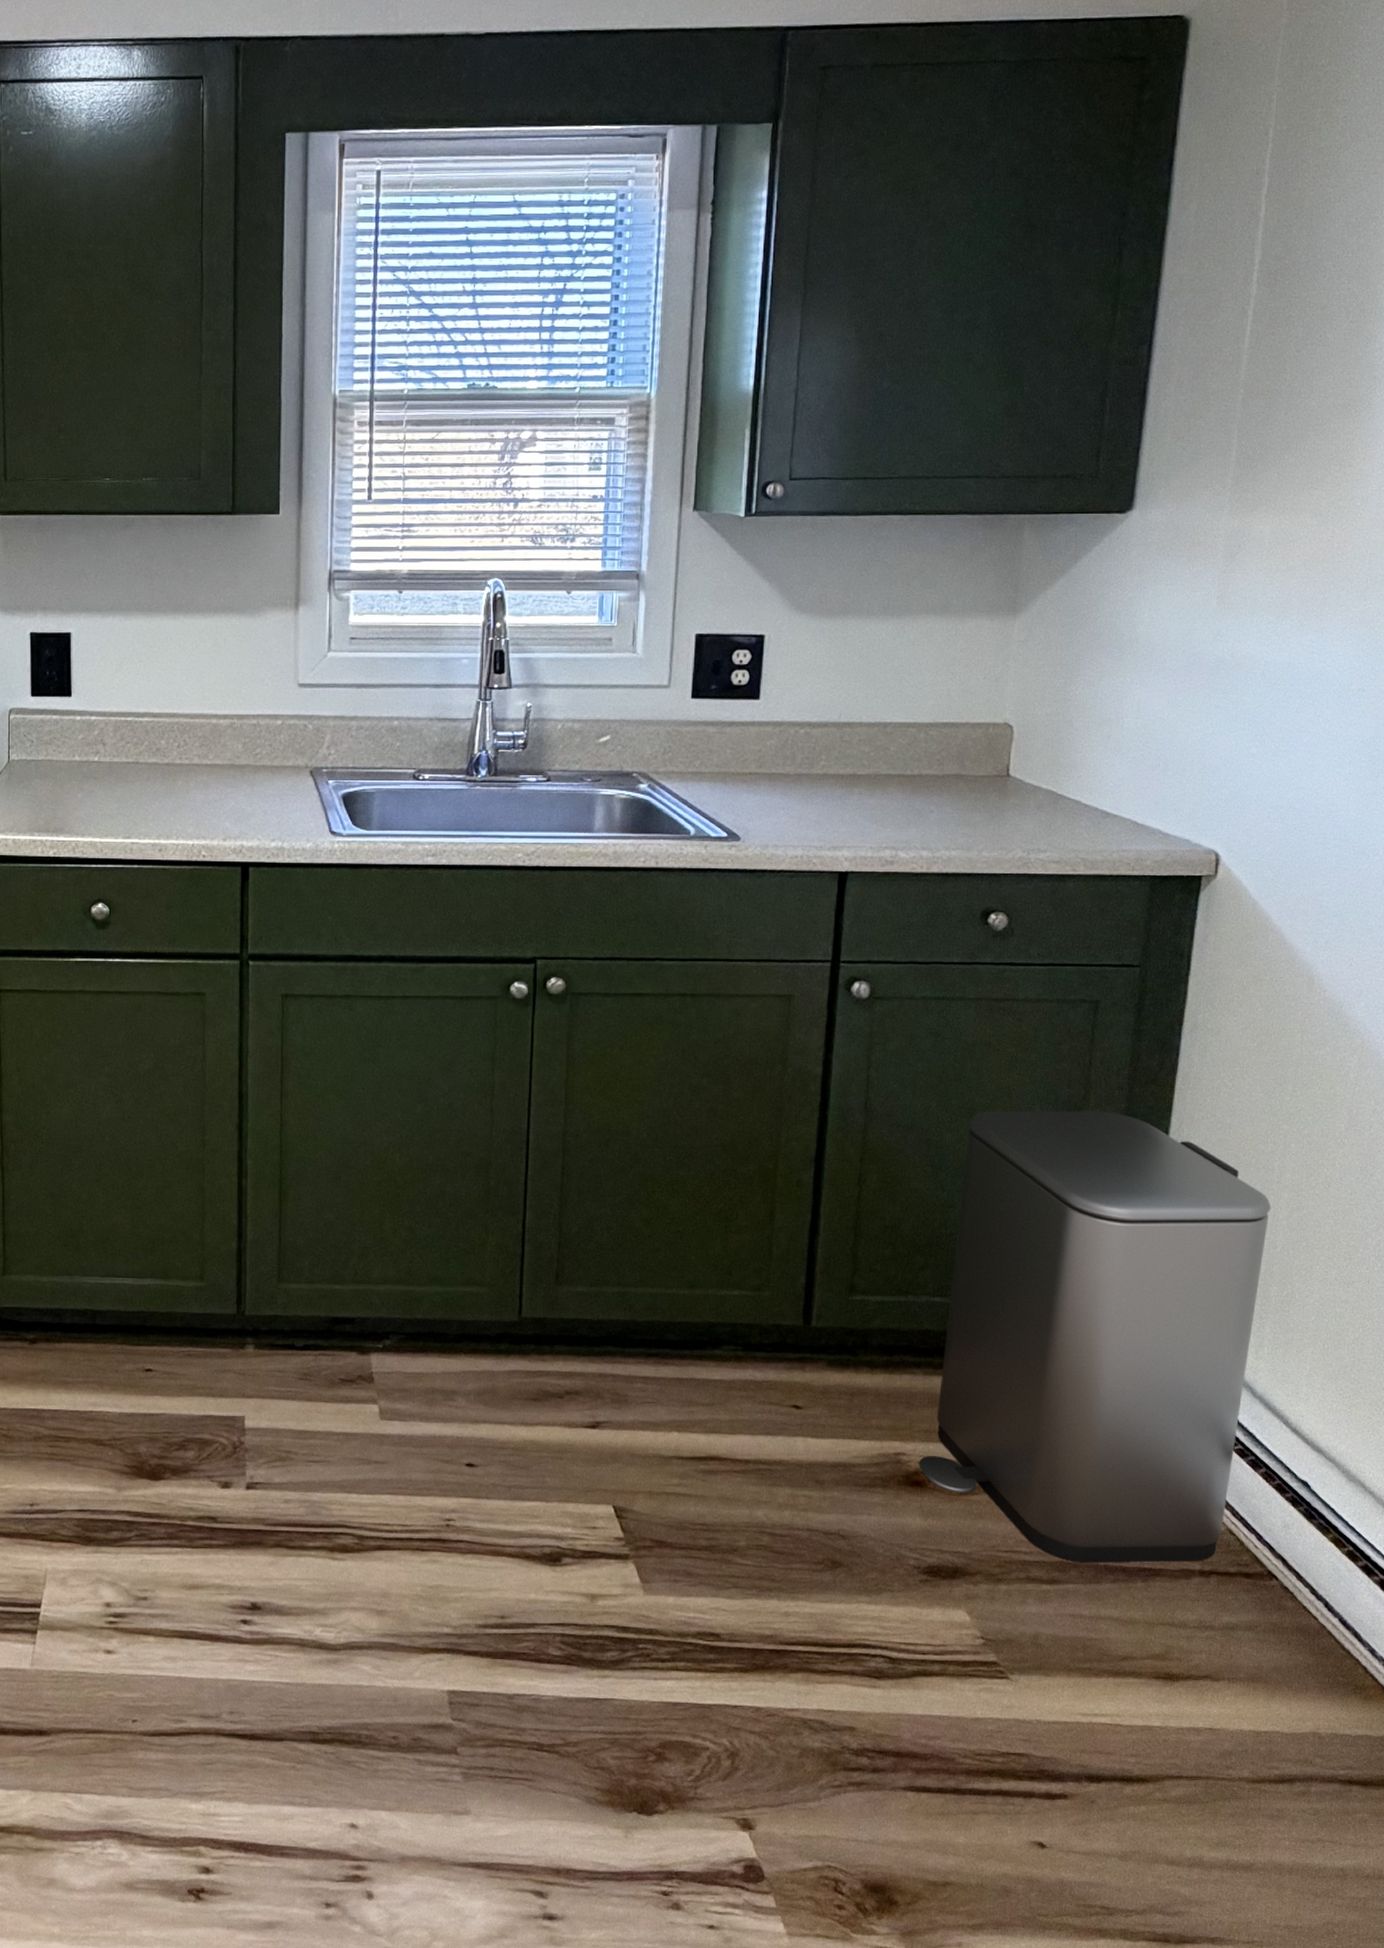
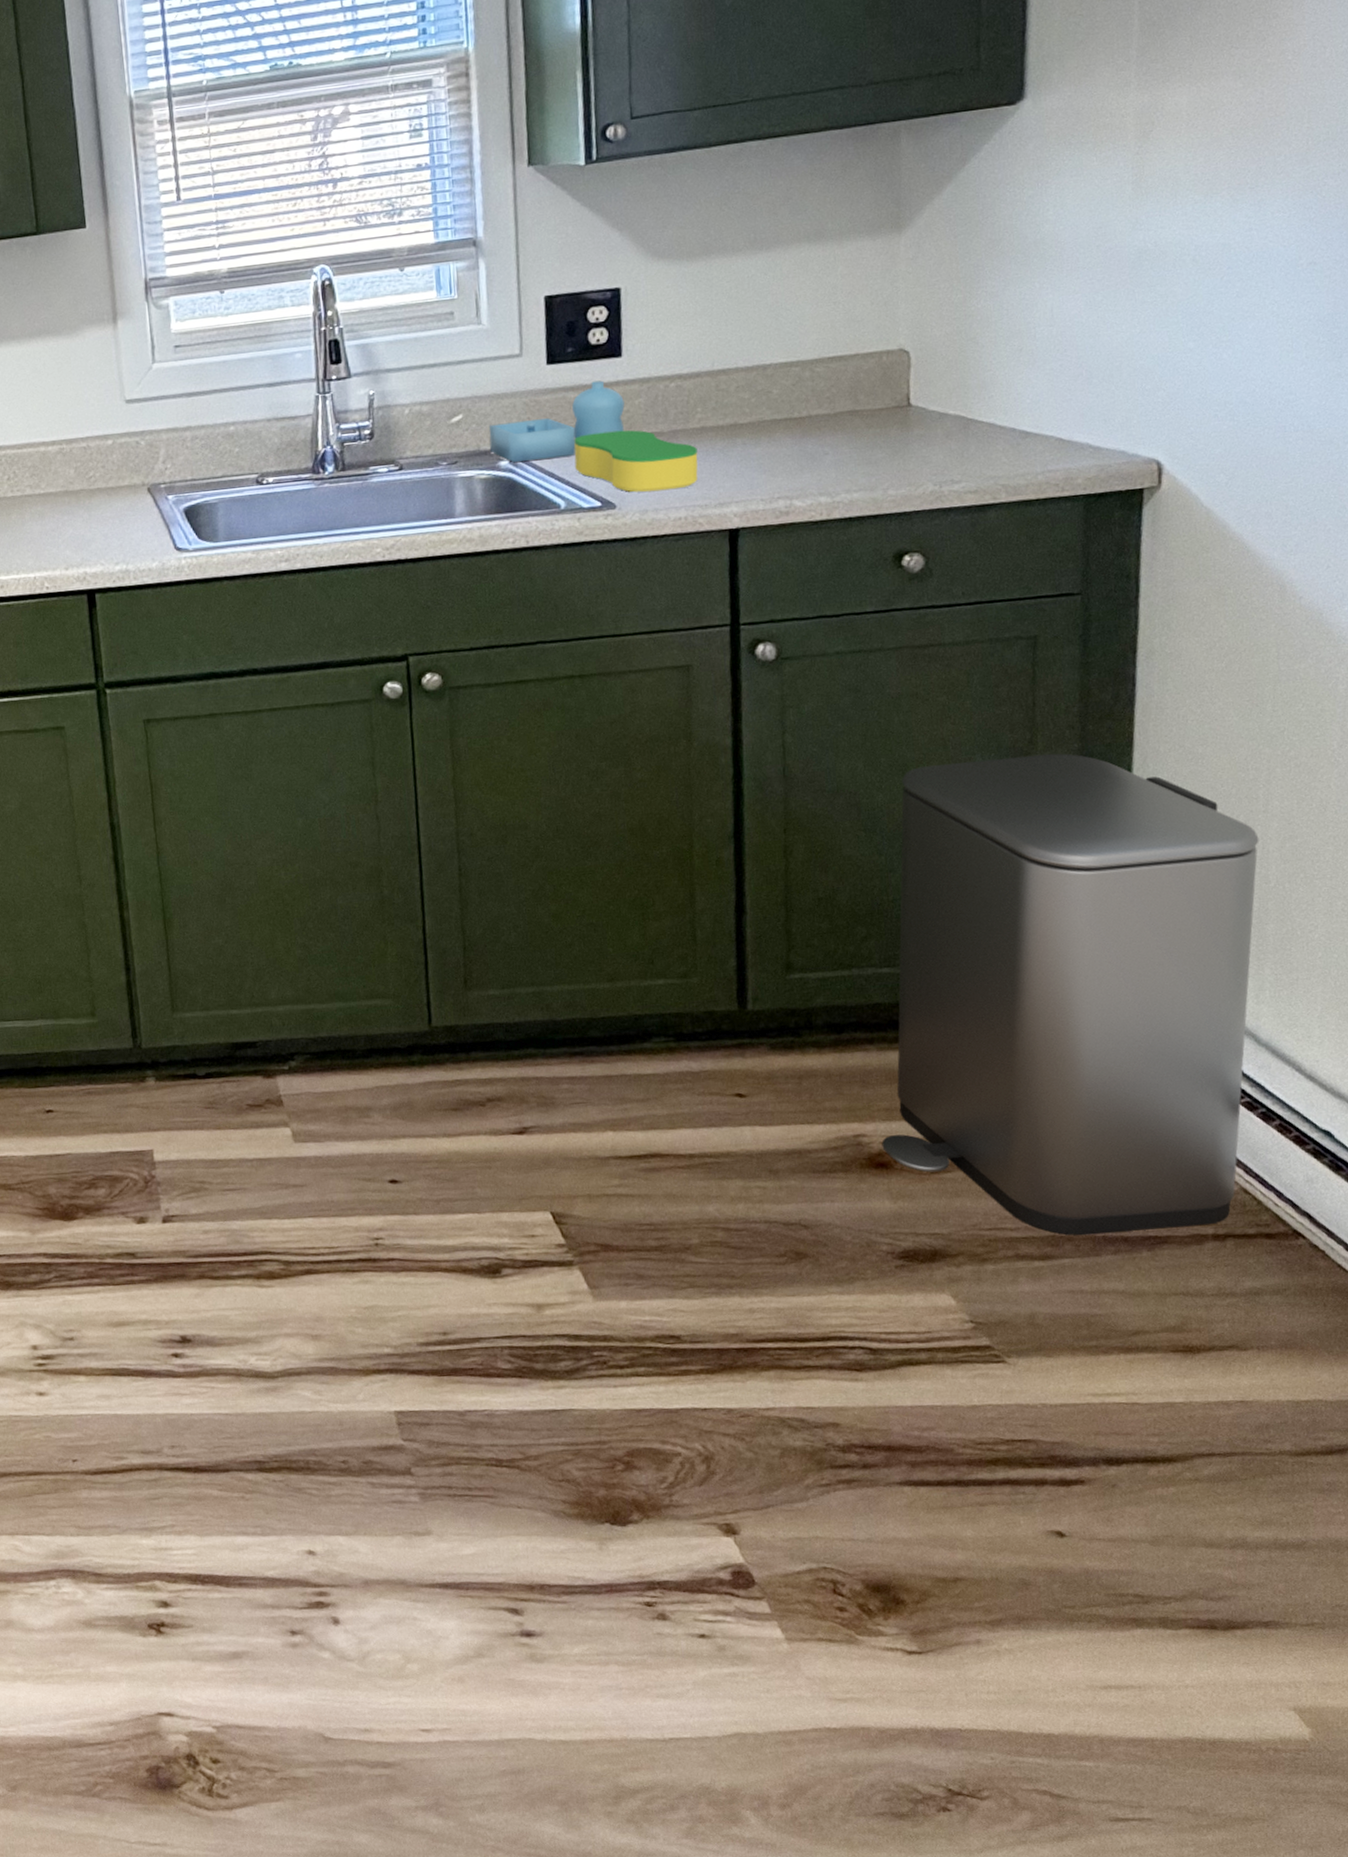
soap dispenser: none [632,719,757,786] -> present [488,380,625,462]
sponge: none [707,768,818,829] -> present [574,430,698,493]

